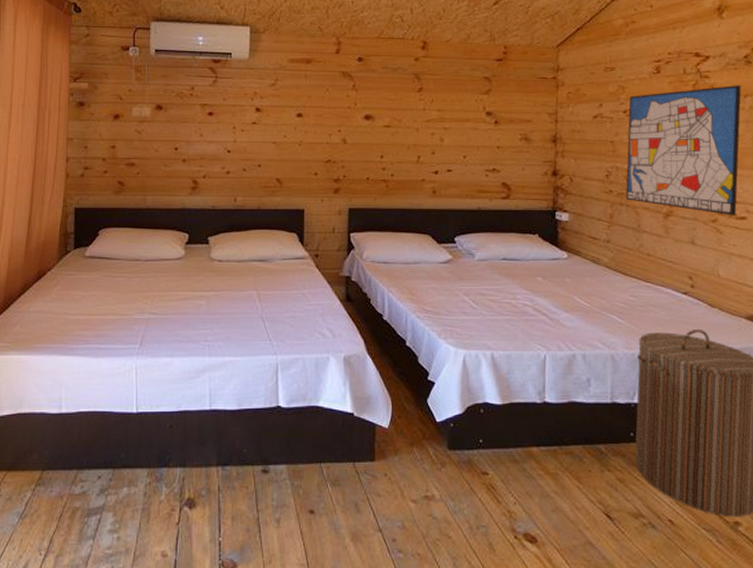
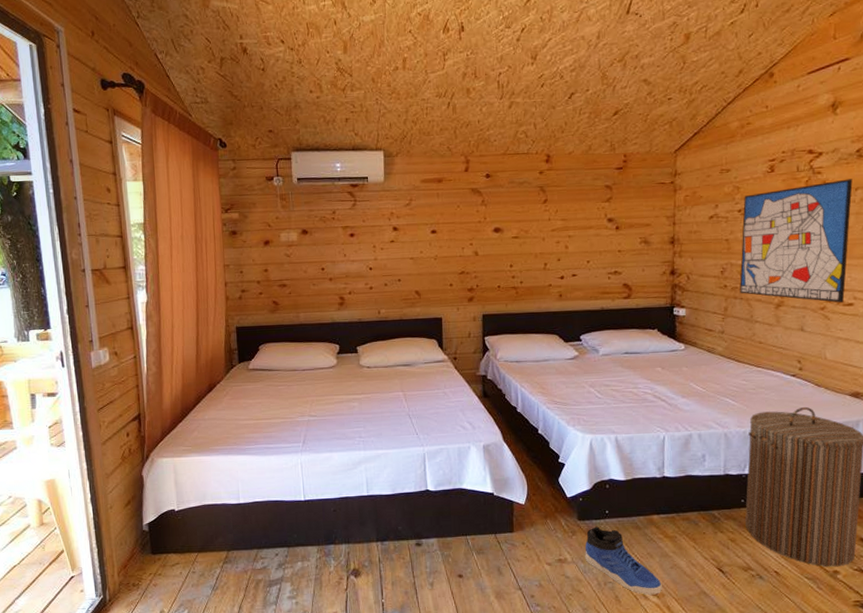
sneaker: none [455,458,542,543] -> present [585,526,662,595]

